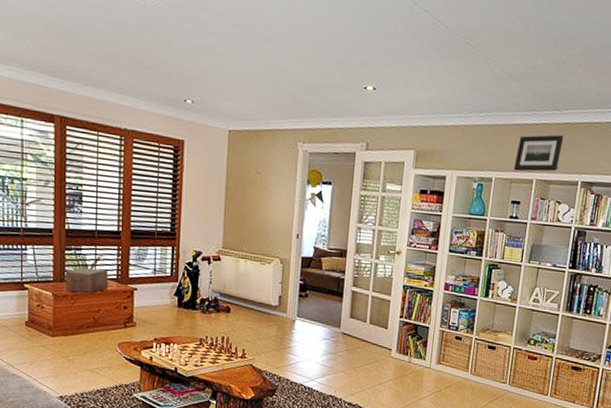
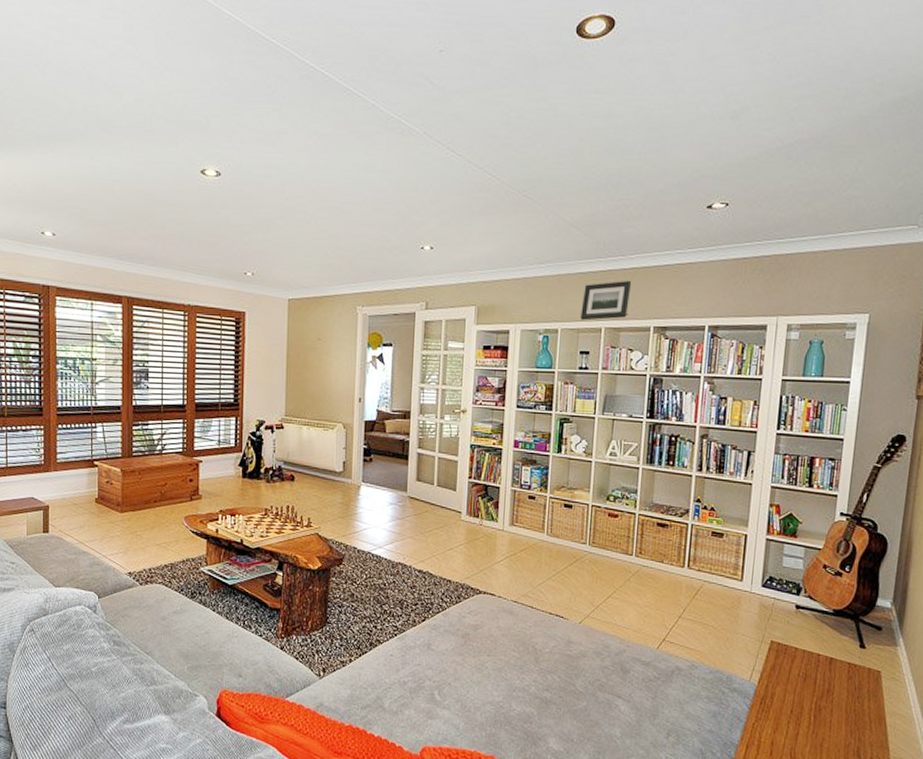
decorative box: present [65,267,108,293] -> none [132,442,174,467]

